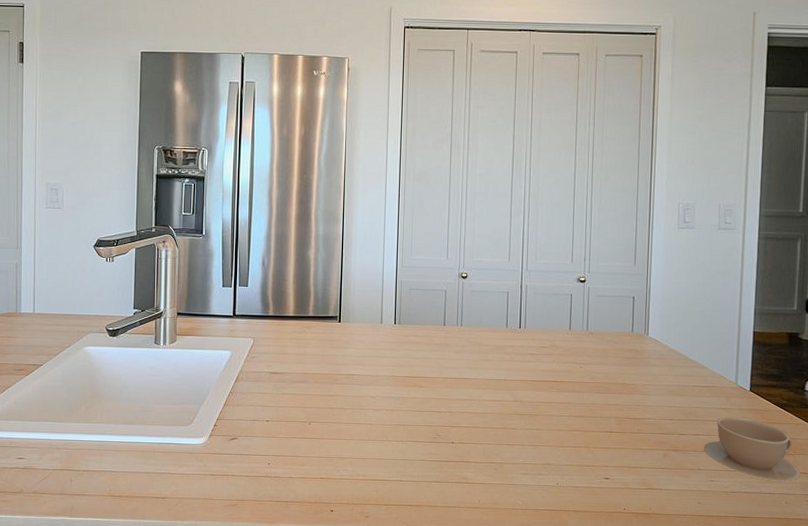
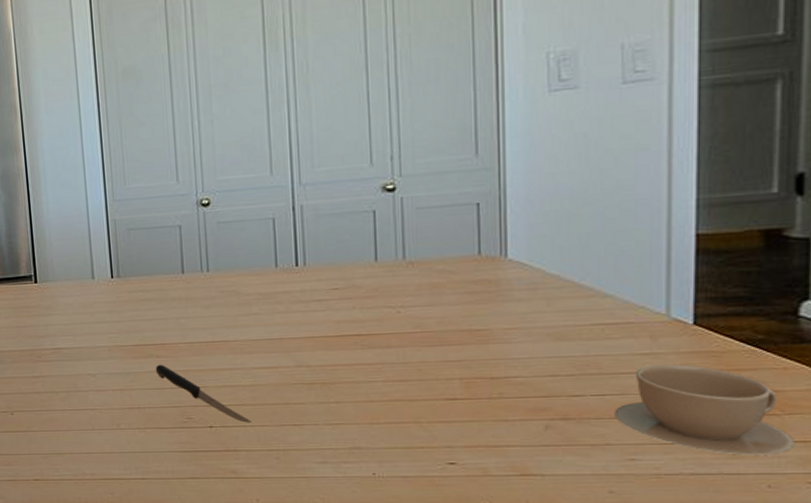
kitchen knife: none [418,392,481,441] -> present [155,364,252,423]

